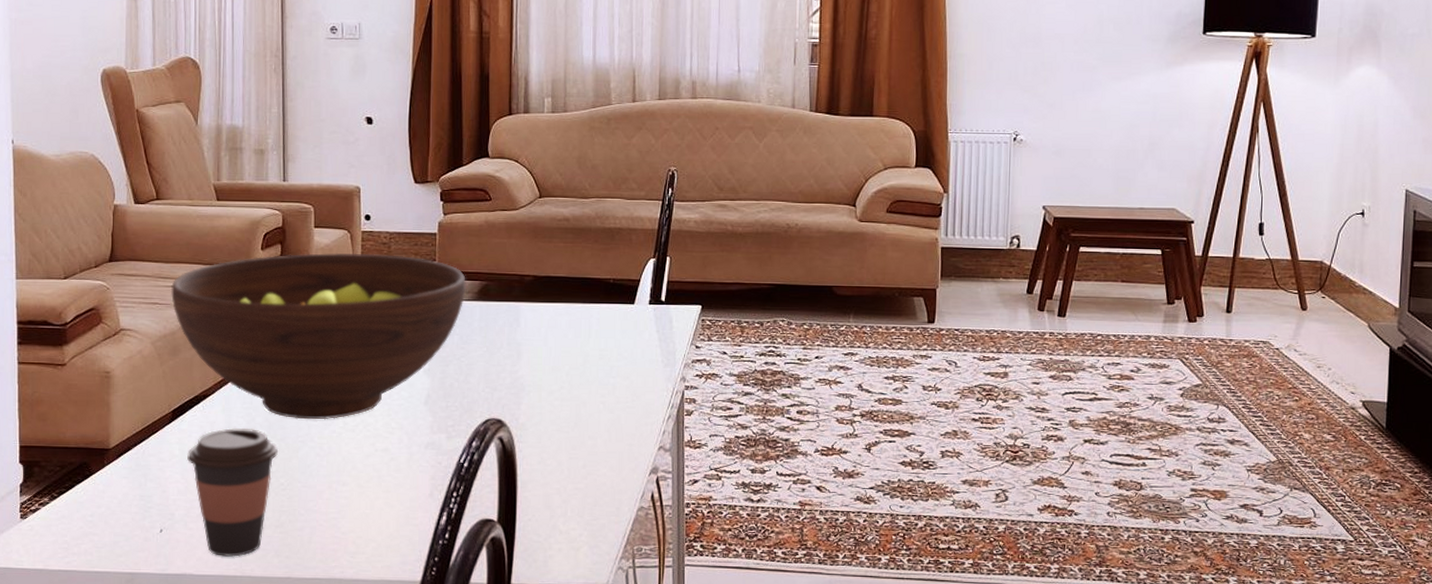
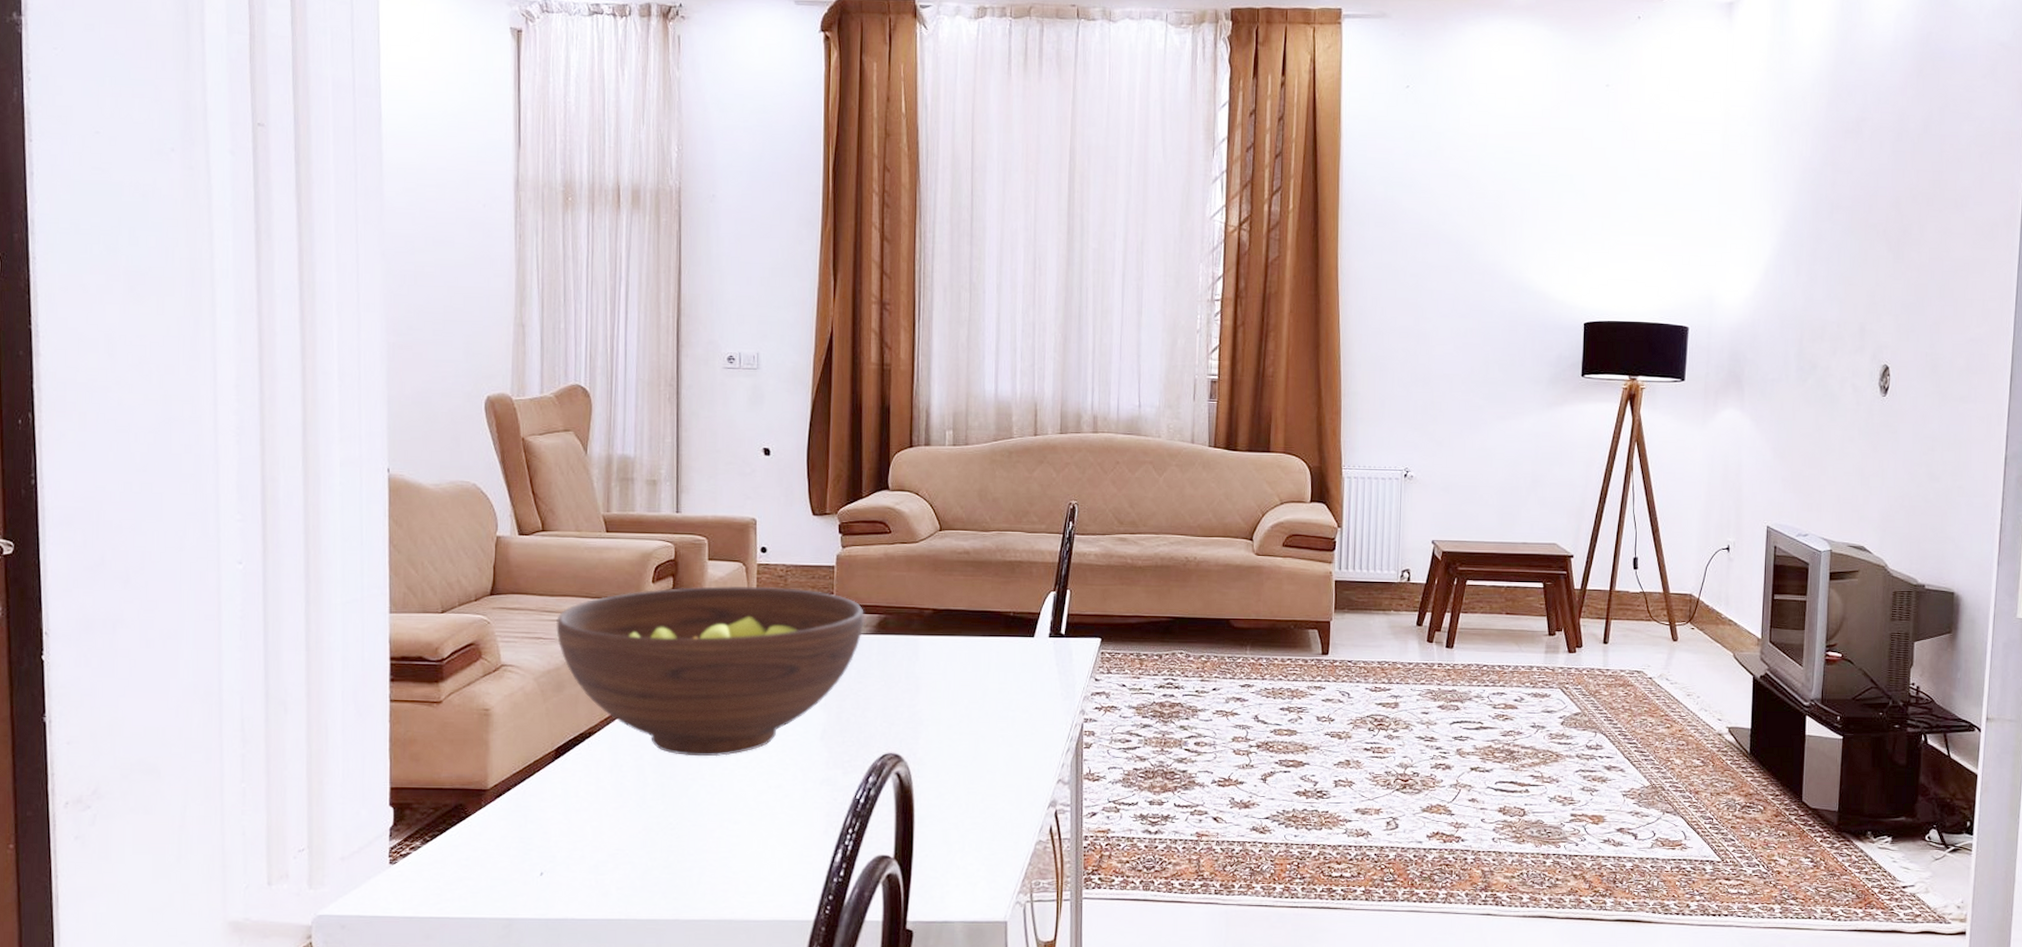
coffee cup: present [187,427,279,557] -> none [571,765,668,899]

